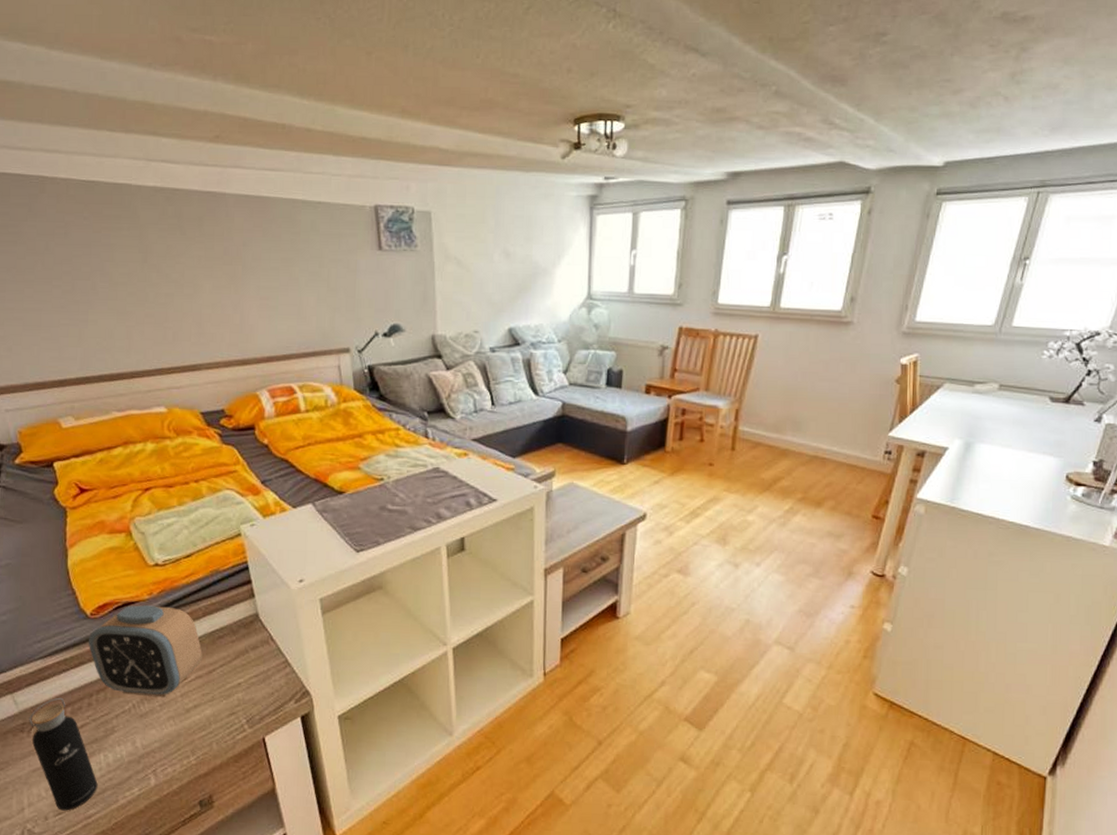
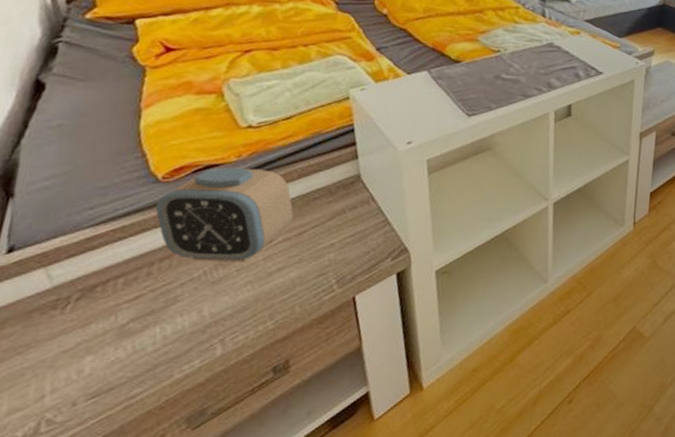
water bottle: present [29,697,98,811] -> none [65,268,149,394]

